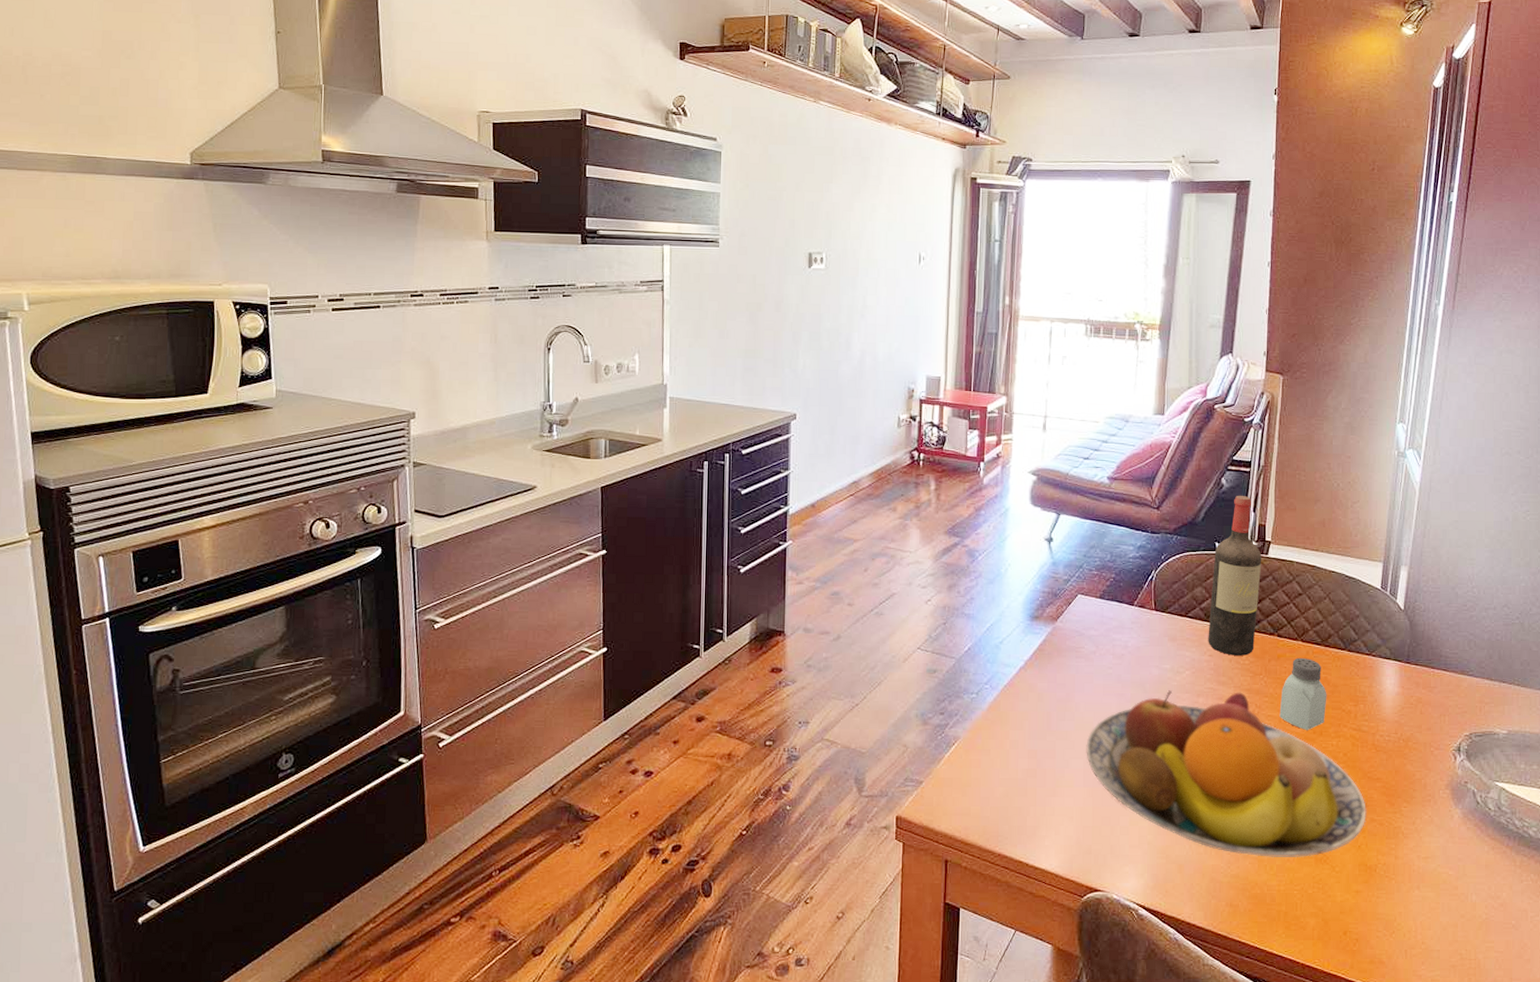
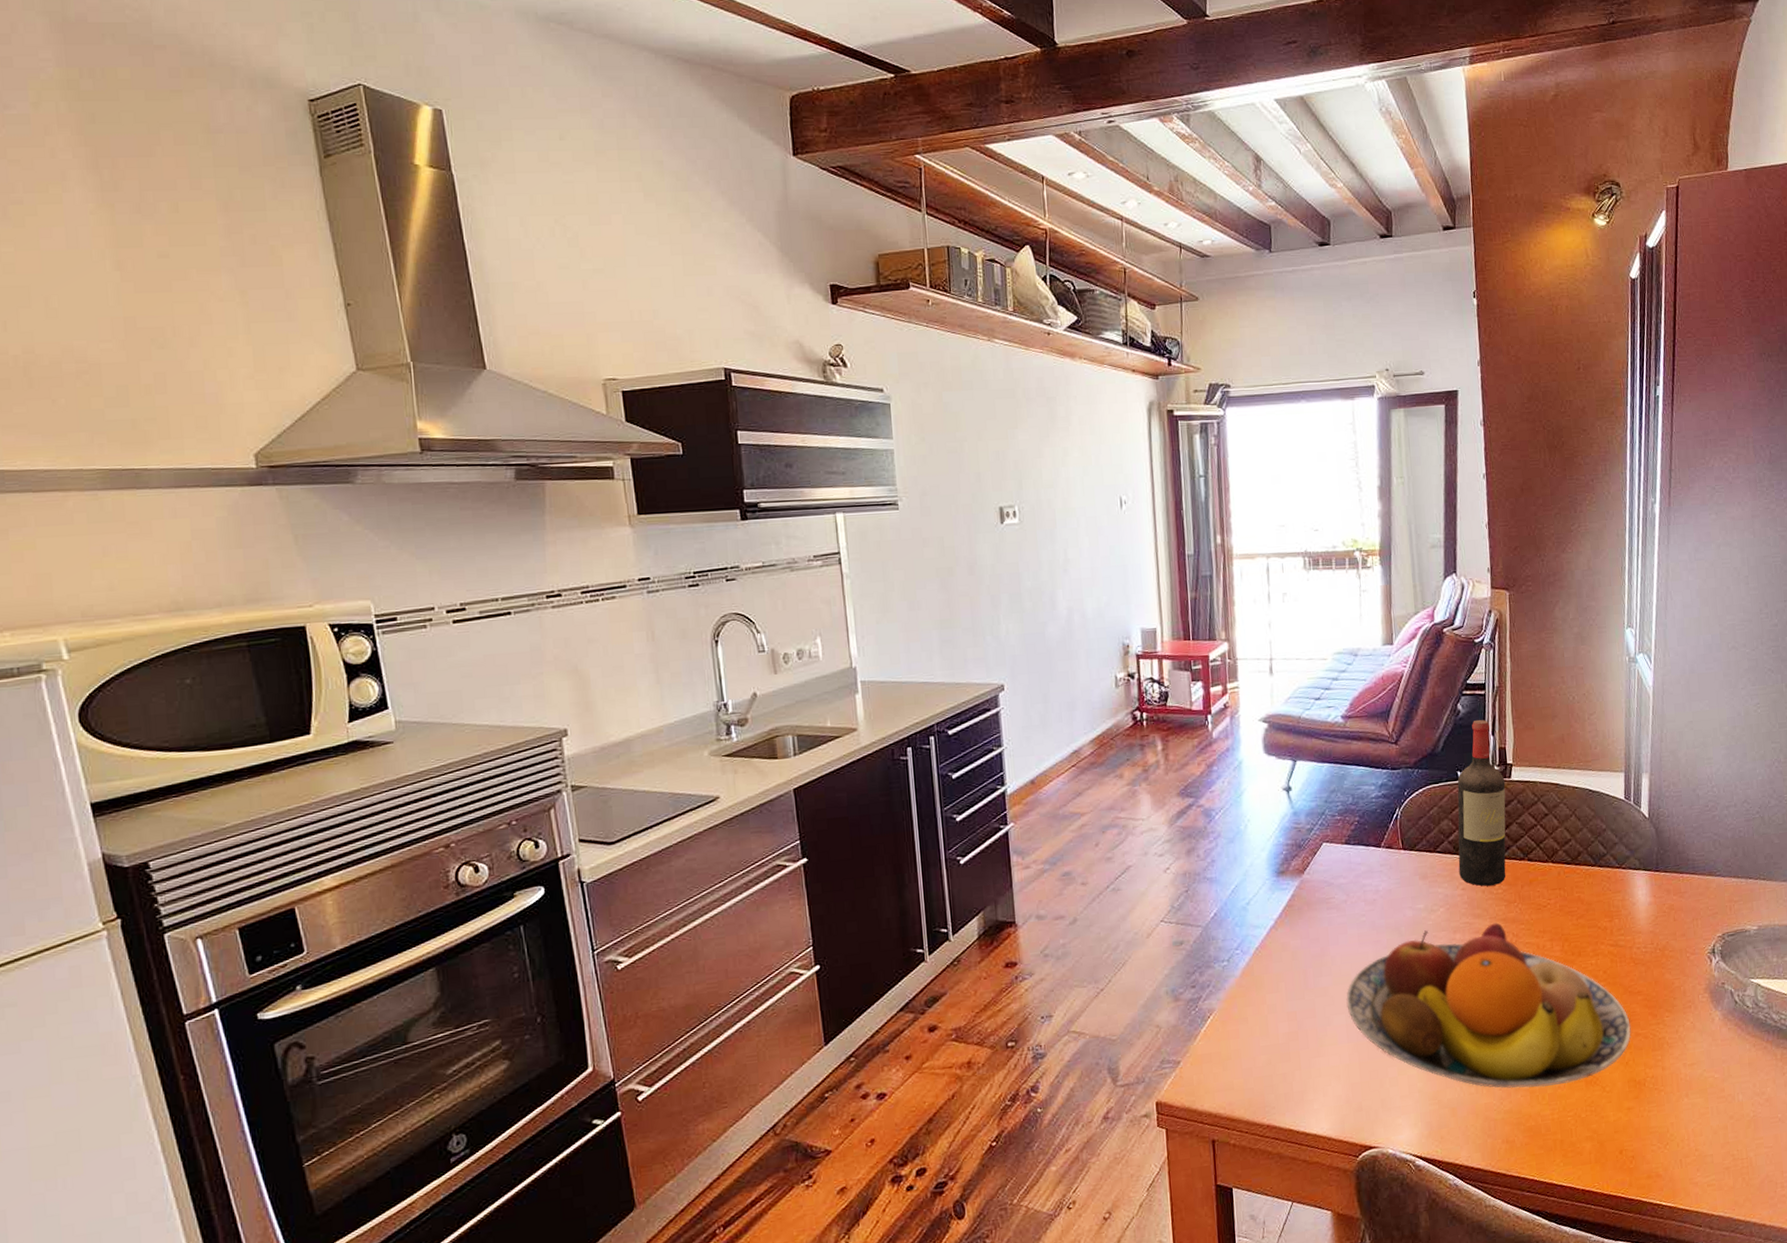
saltshaker: present [1279,657,1327,731] -> none [1537,879,1583,954]

